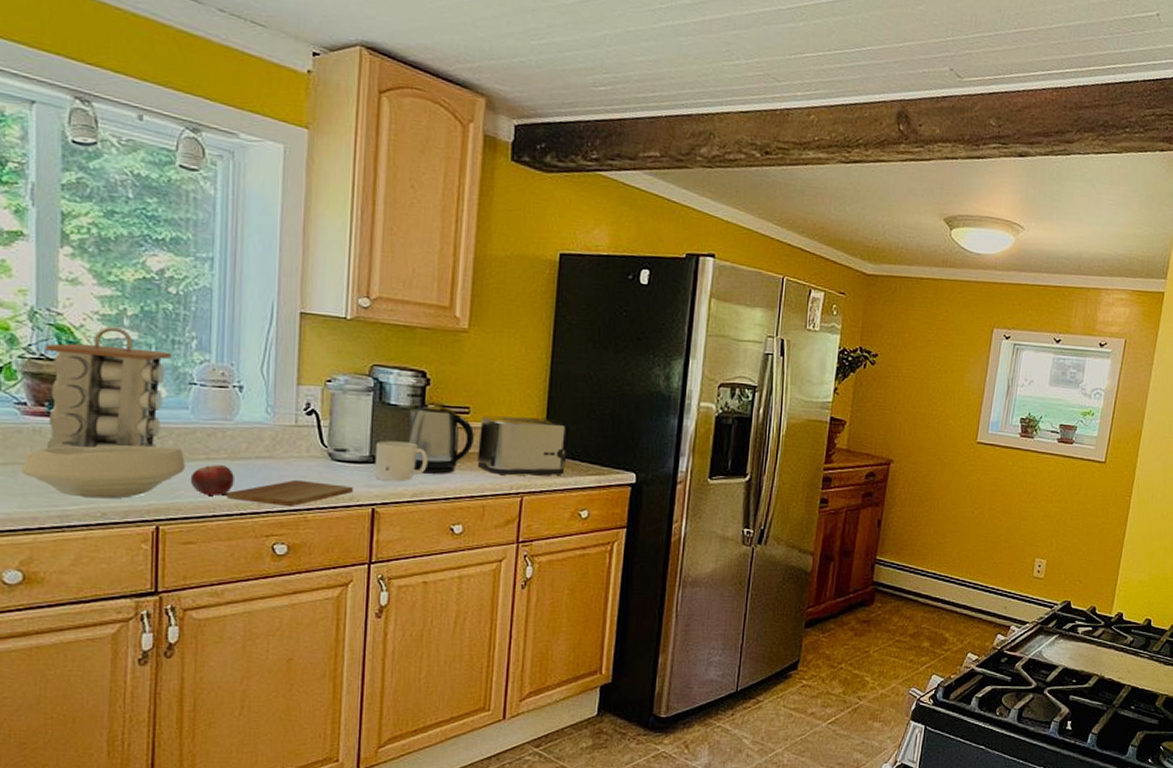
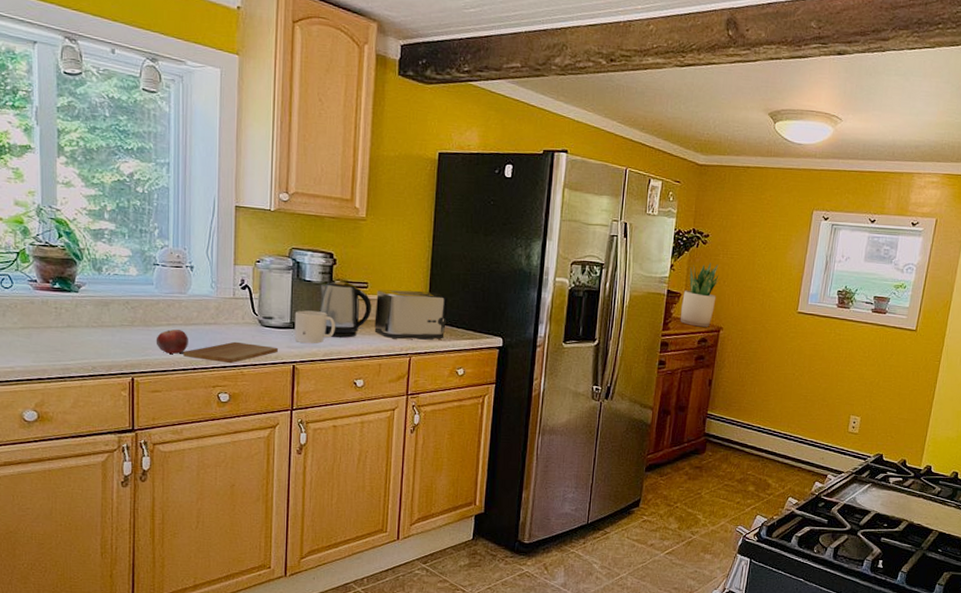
bowl: present [22,444,185,499] -> none [35,313,152,356]
spice rack: present [46,326,173,449] -> none [49,219,141,316]
planter: none [844,386,890,460] -> present [680,263,720,327]

